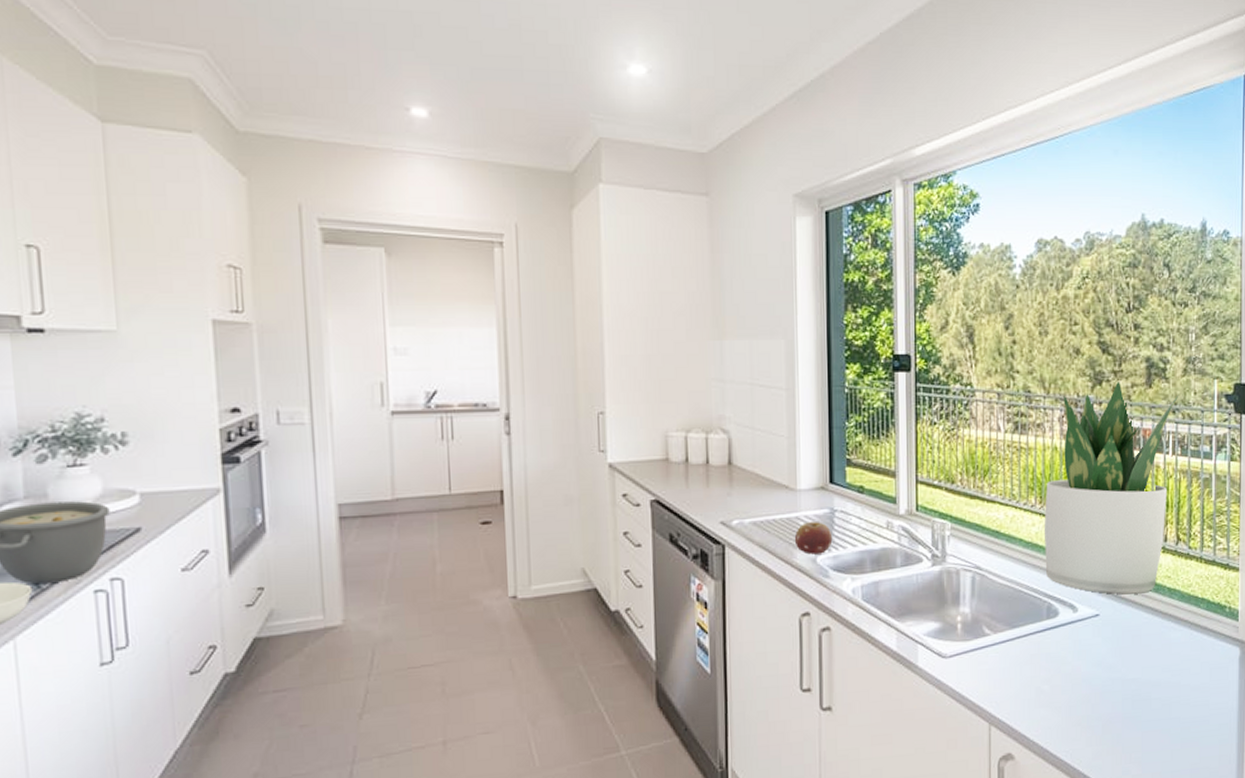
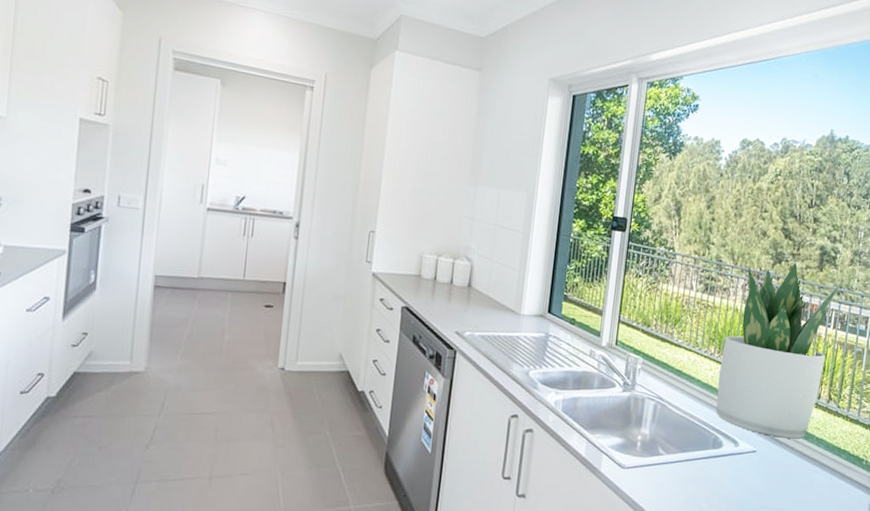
fruit: present [794,522,833,555] -> none [513,342,545,369]

